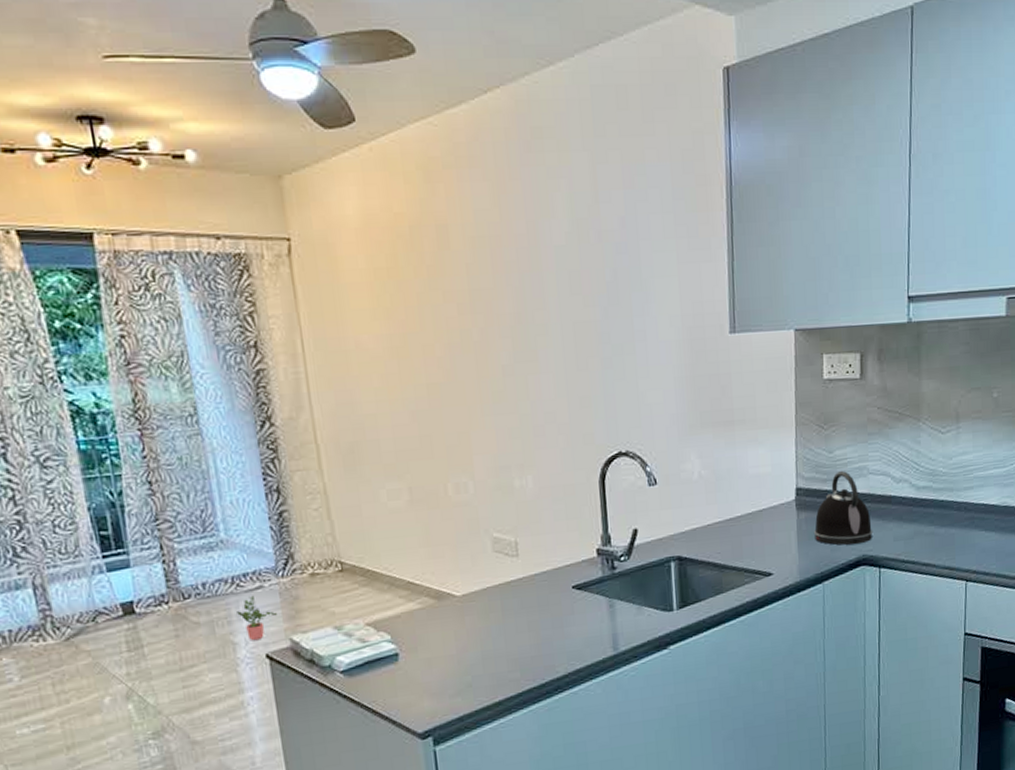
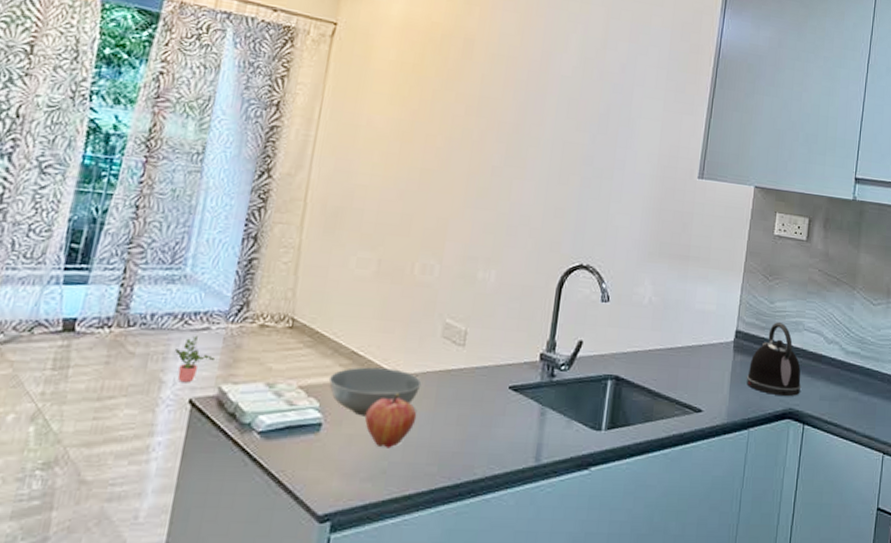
bowl: none [392,590,485,640] -> present [328,367,422,417]
fruit: none [437,612,488,664] -> present [365,393,417,448]

